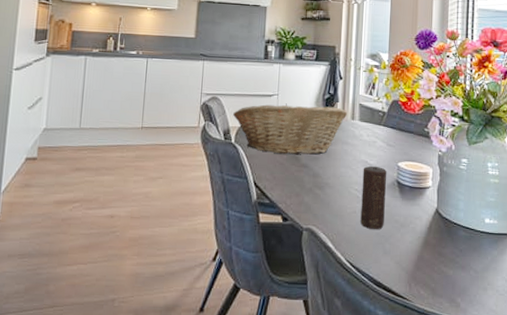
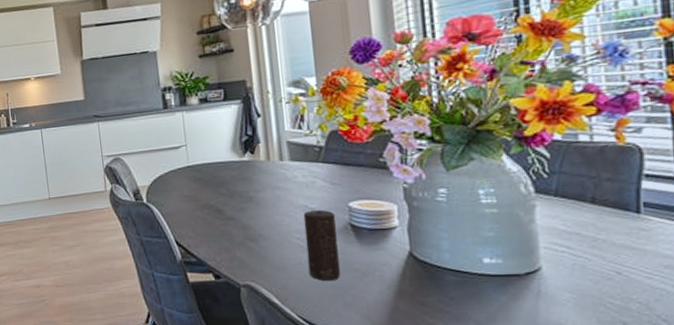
fruit basket: present [233,103,348,155] -> none [140,149,274,209]

